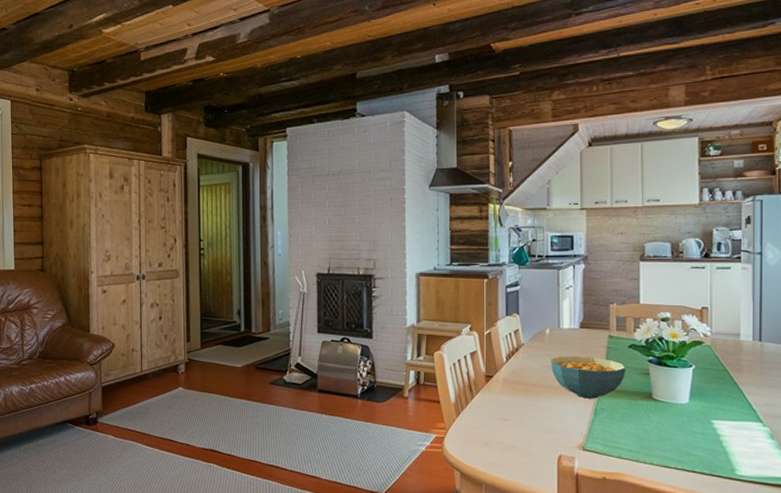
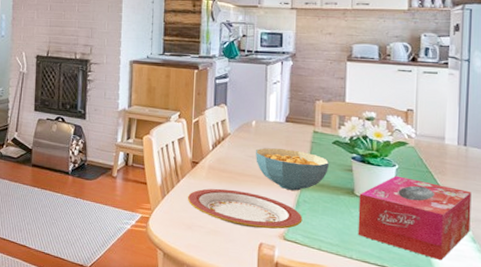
plate: none [482,402,601,440] -> present [187,188,303,229]
tissue box: none [657,376,768,460] -> present [357,176,472,261]

